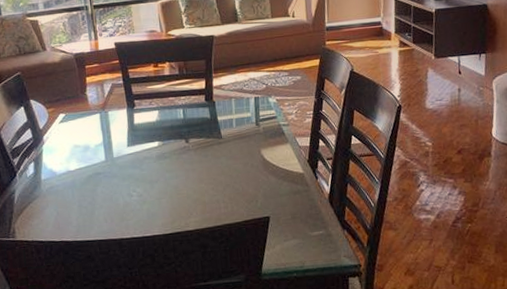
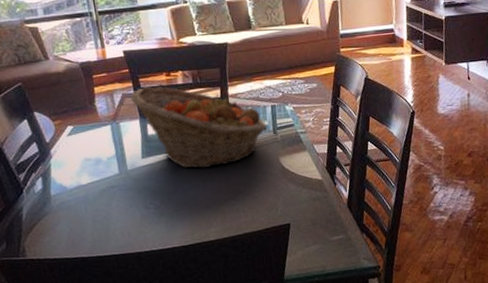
fruit basket: none [119,76,250,158] -> present [130,86,267,169]

